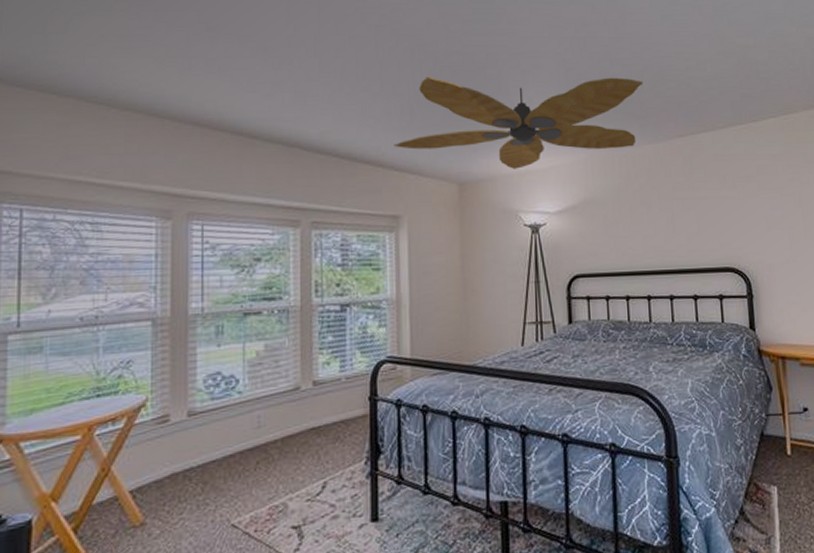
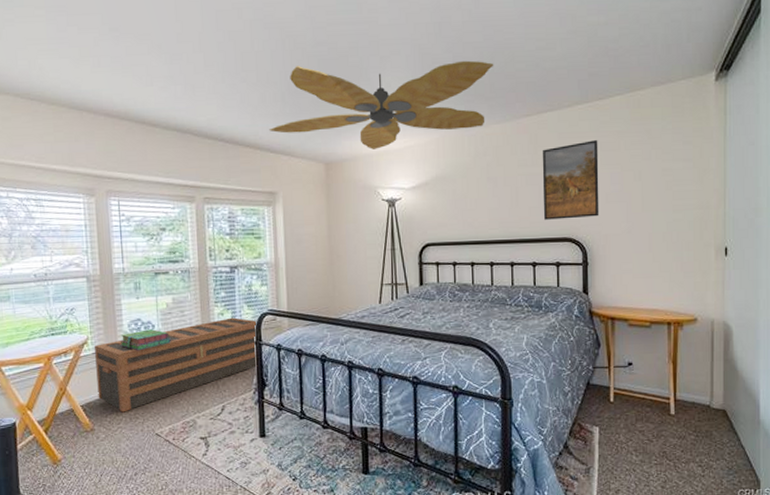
storage bench: none [155,367,372,498] -> present [95,317,258,413]
stack of books: none [190,385,260,414] -> present [119,329,171,351]
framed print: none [697,163,762,248] -> present [542,140,599,220]

